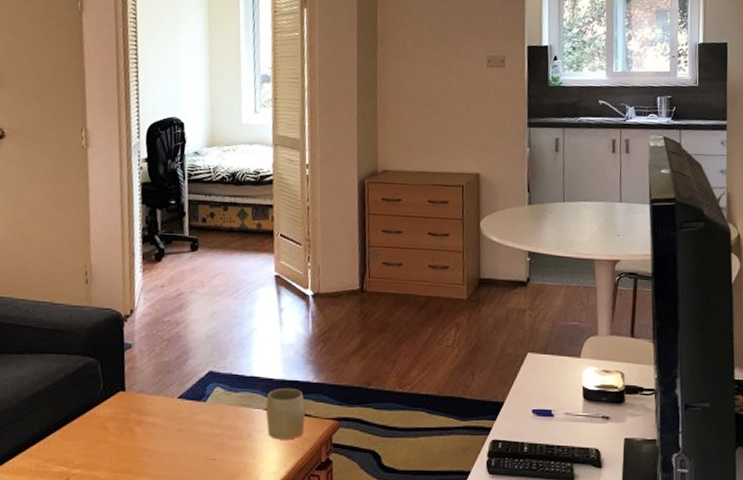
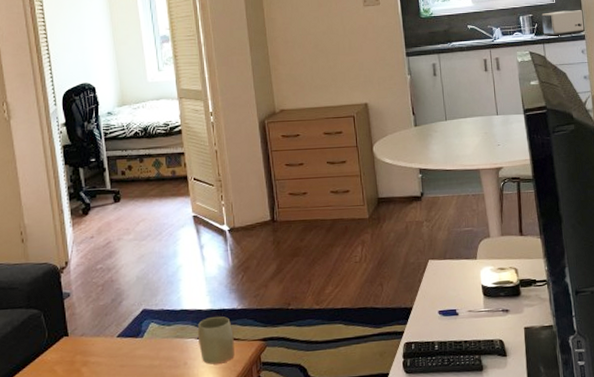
toaster: none [681,95,727,124] -> present [541,9,584,37]

